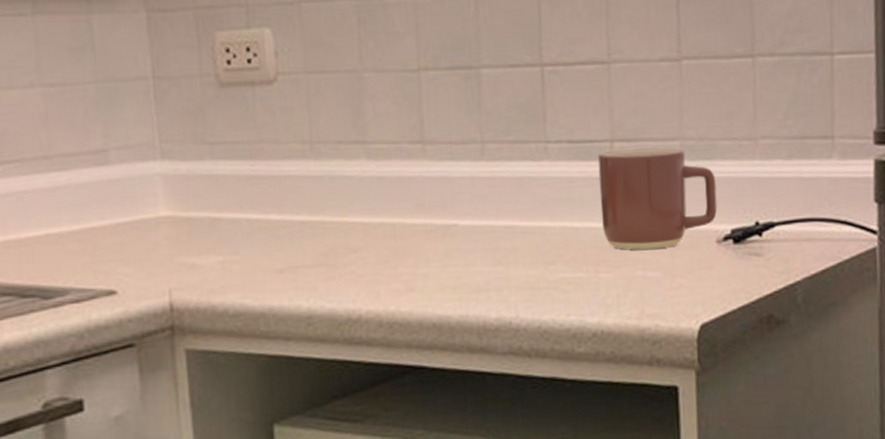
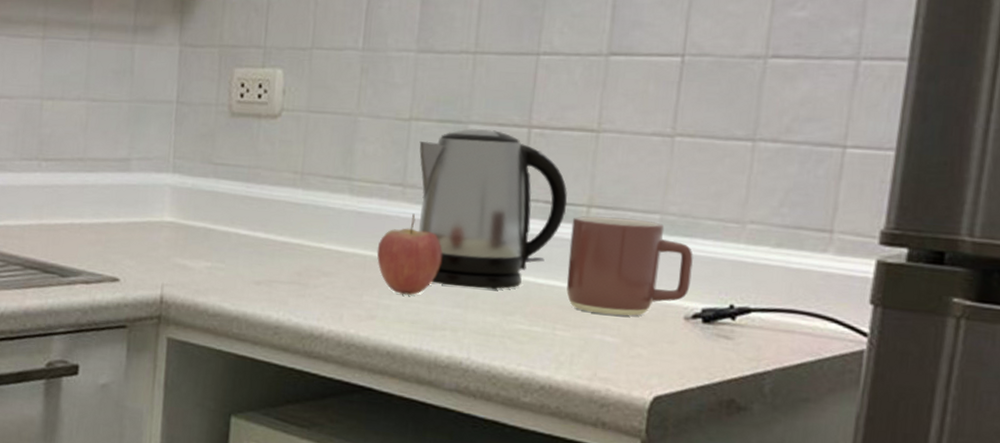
fruit: none [405,171,475,261] -> present [376,213,443,295]
kettle: none [432,72,591,244] -> present [418,129,568,290]

